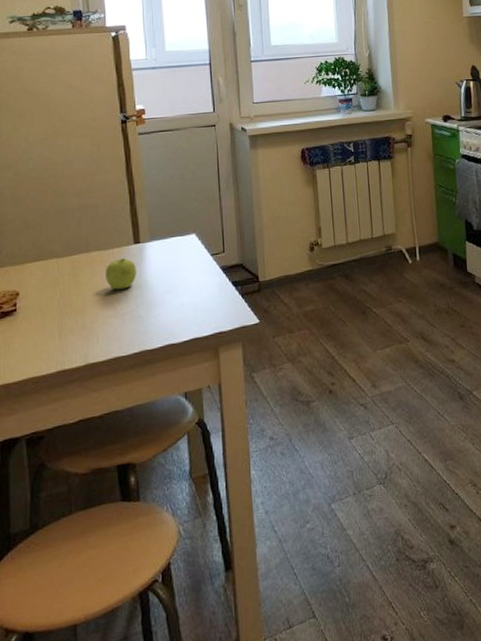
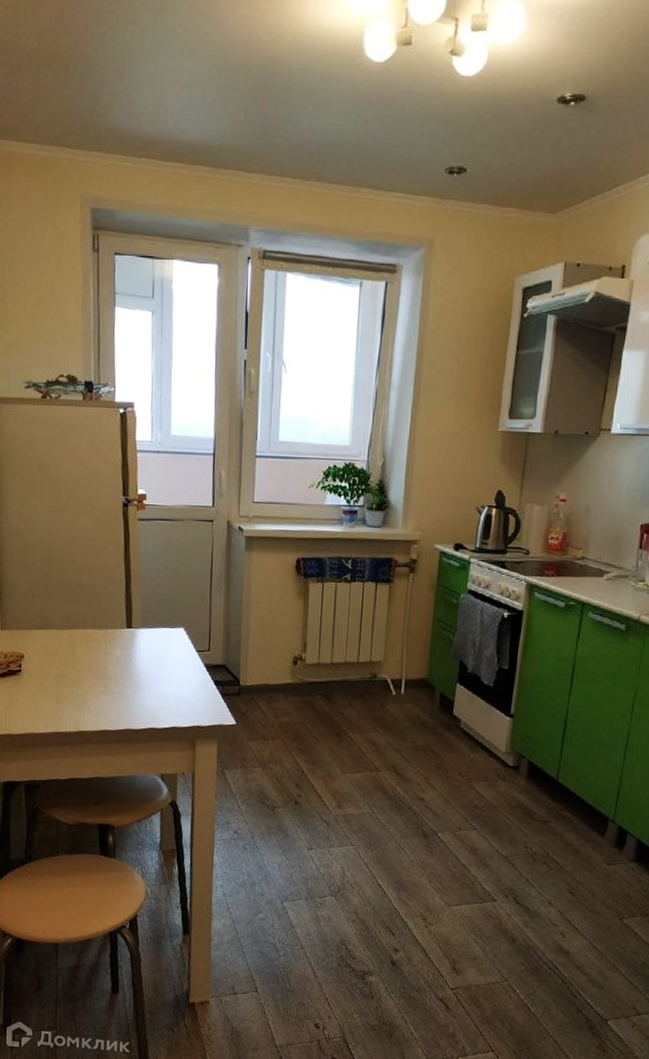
fruit: present [106,258,136,290] -> none [99,640,127,669]

